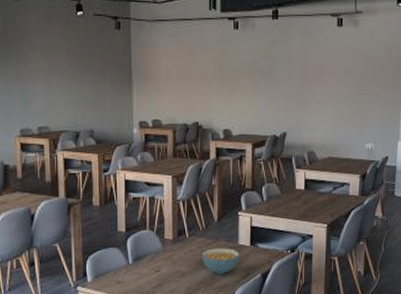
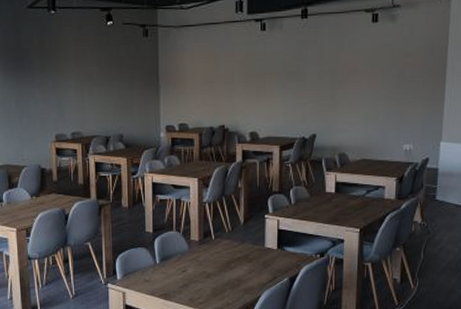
cereal bowl: present [202,248,239,274] -> none [228,250,266,277]

